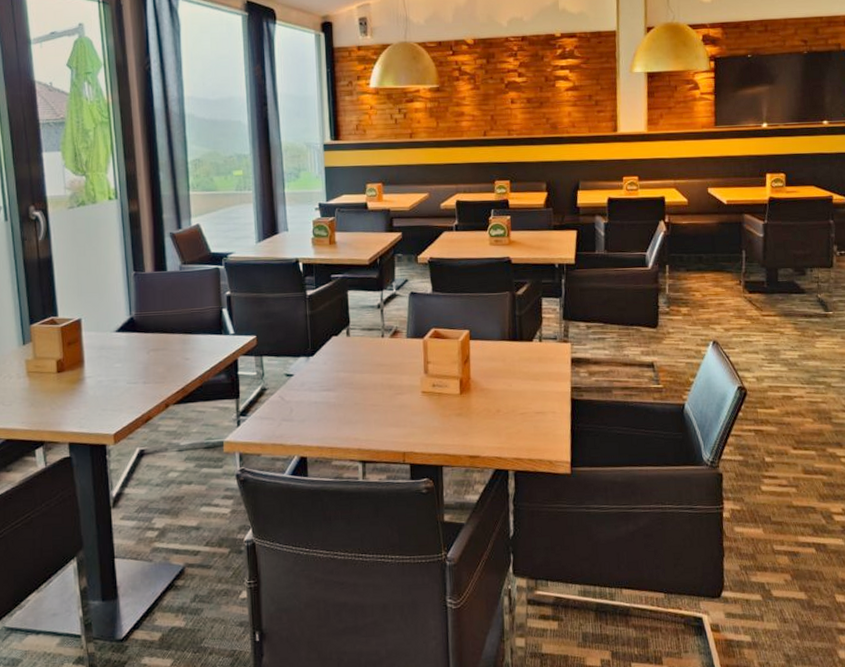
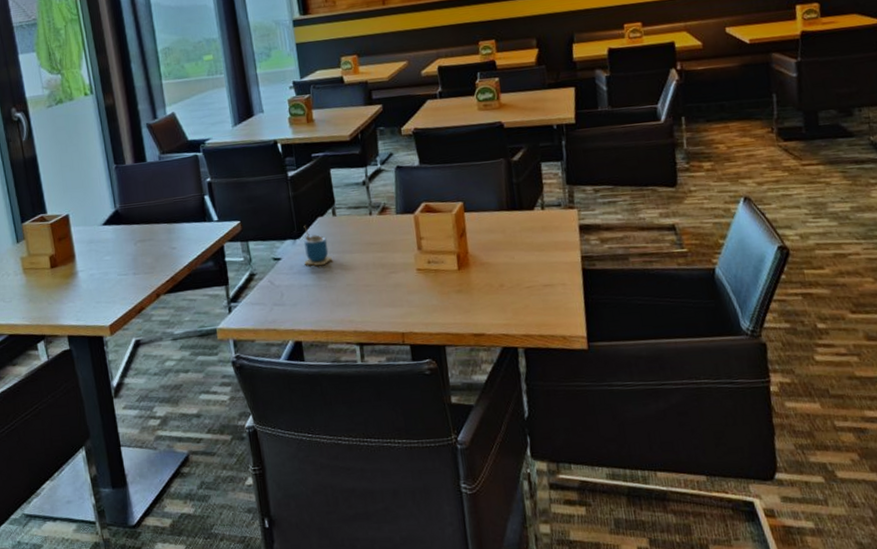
cup: none [316,343,343,384] -> present [303,225,332,266]

